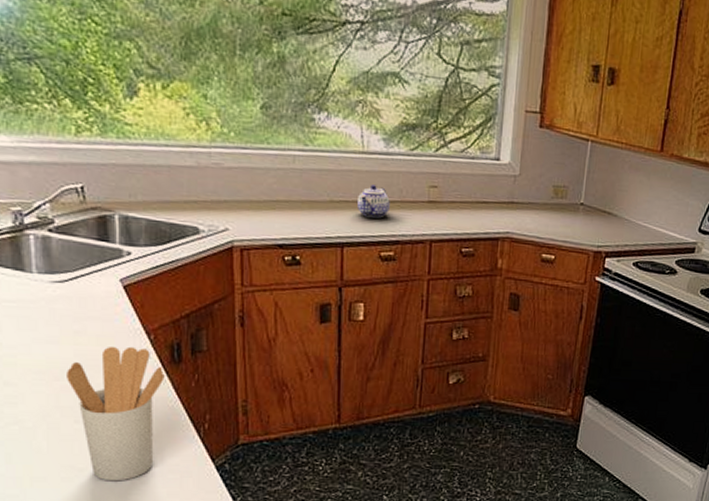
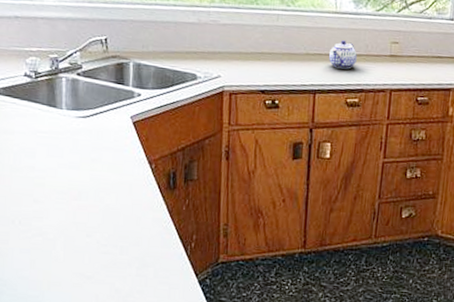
utensil holder: present [67,346,165,482] -> none [83,172,162,290]

